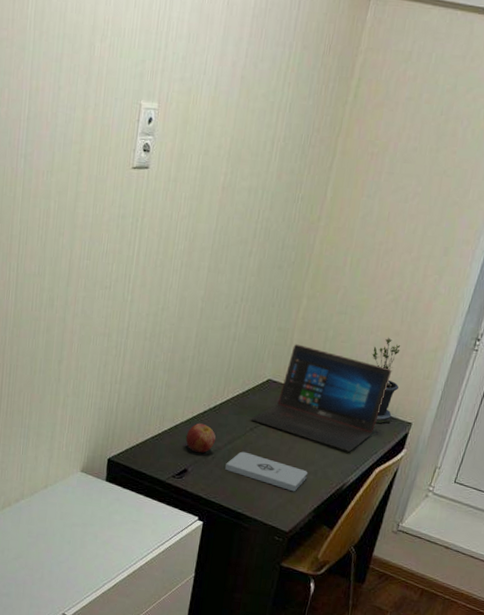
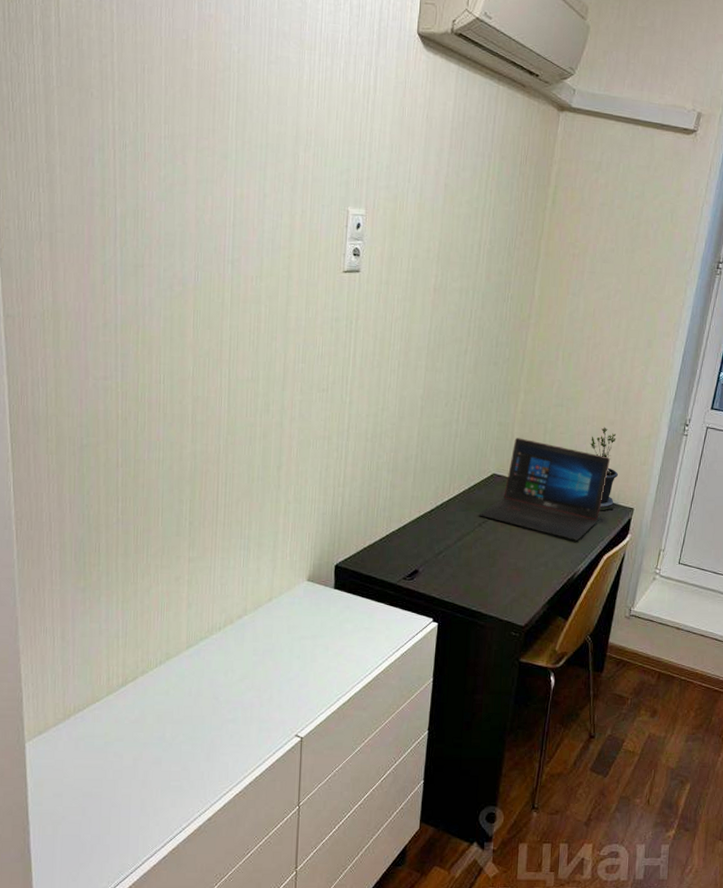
apple: present [185,423,217,454] -> none [414,522,446,553]
notepad: present [225,451,309,492] -> none [457,548,539,585]

